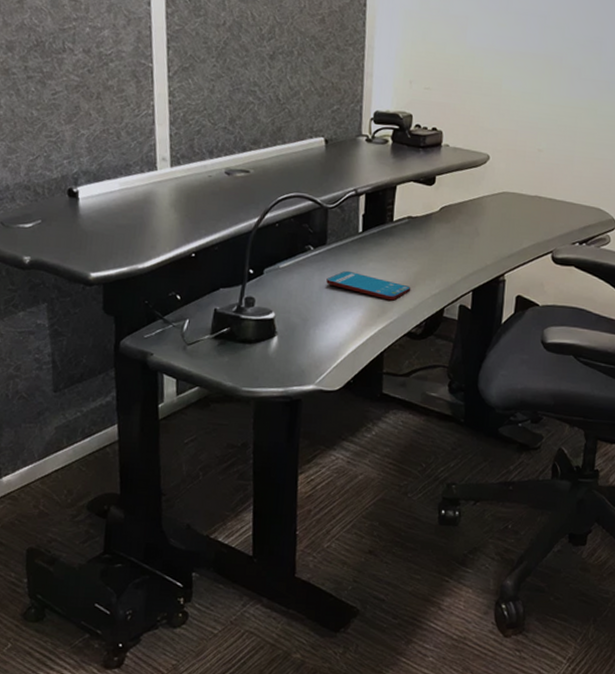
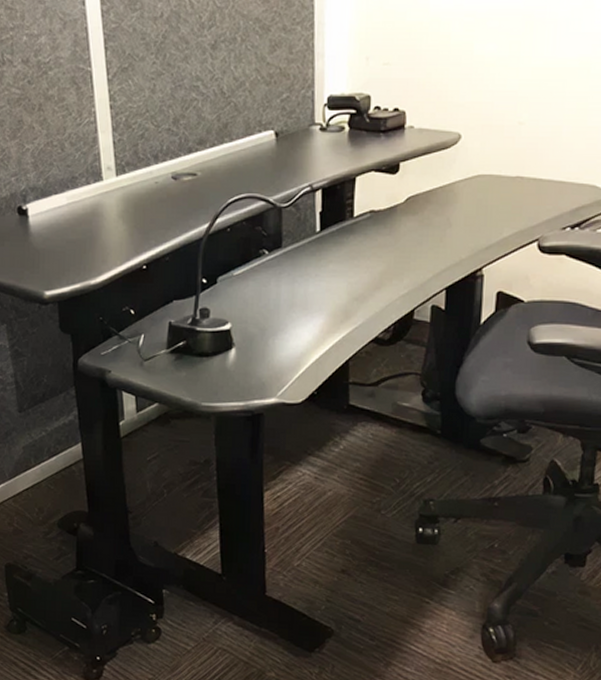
smartphone: present [326,270,411,301] -> none [283,274,377,304]

